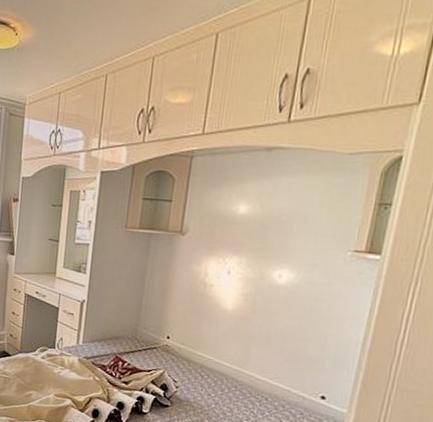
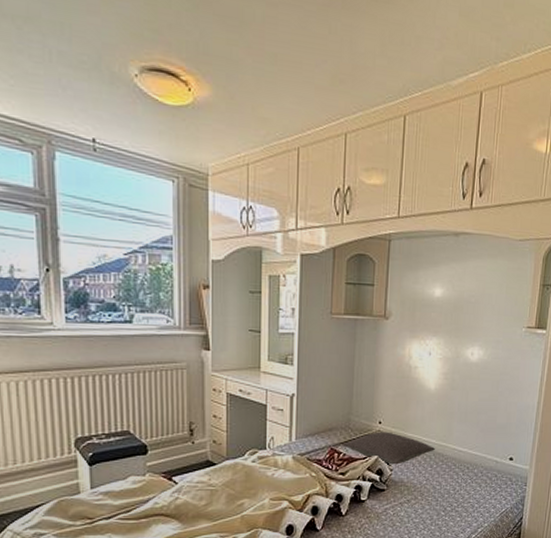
pillow: none [127,346,228,383] -> present [342,431,435,465]

